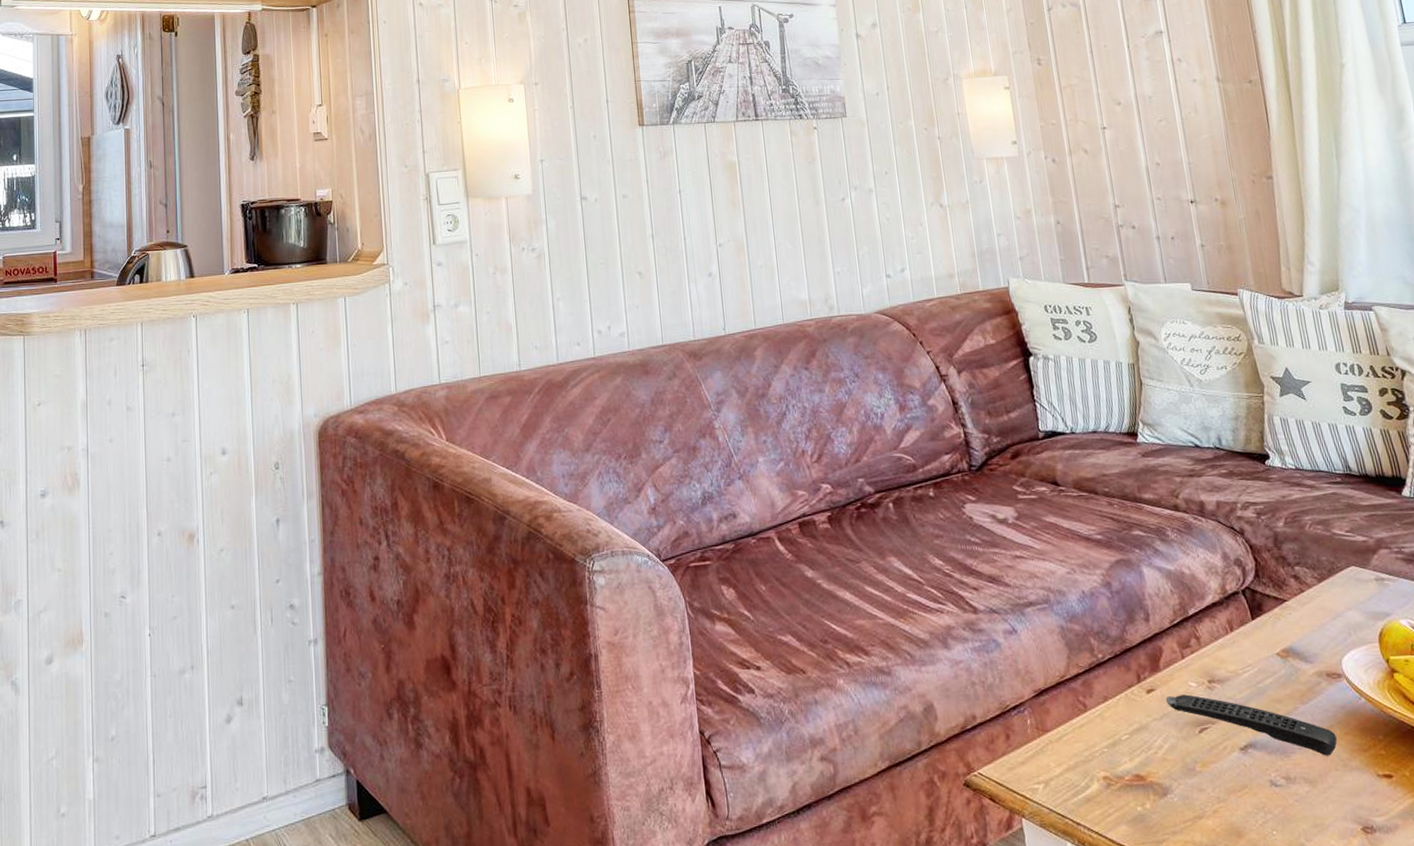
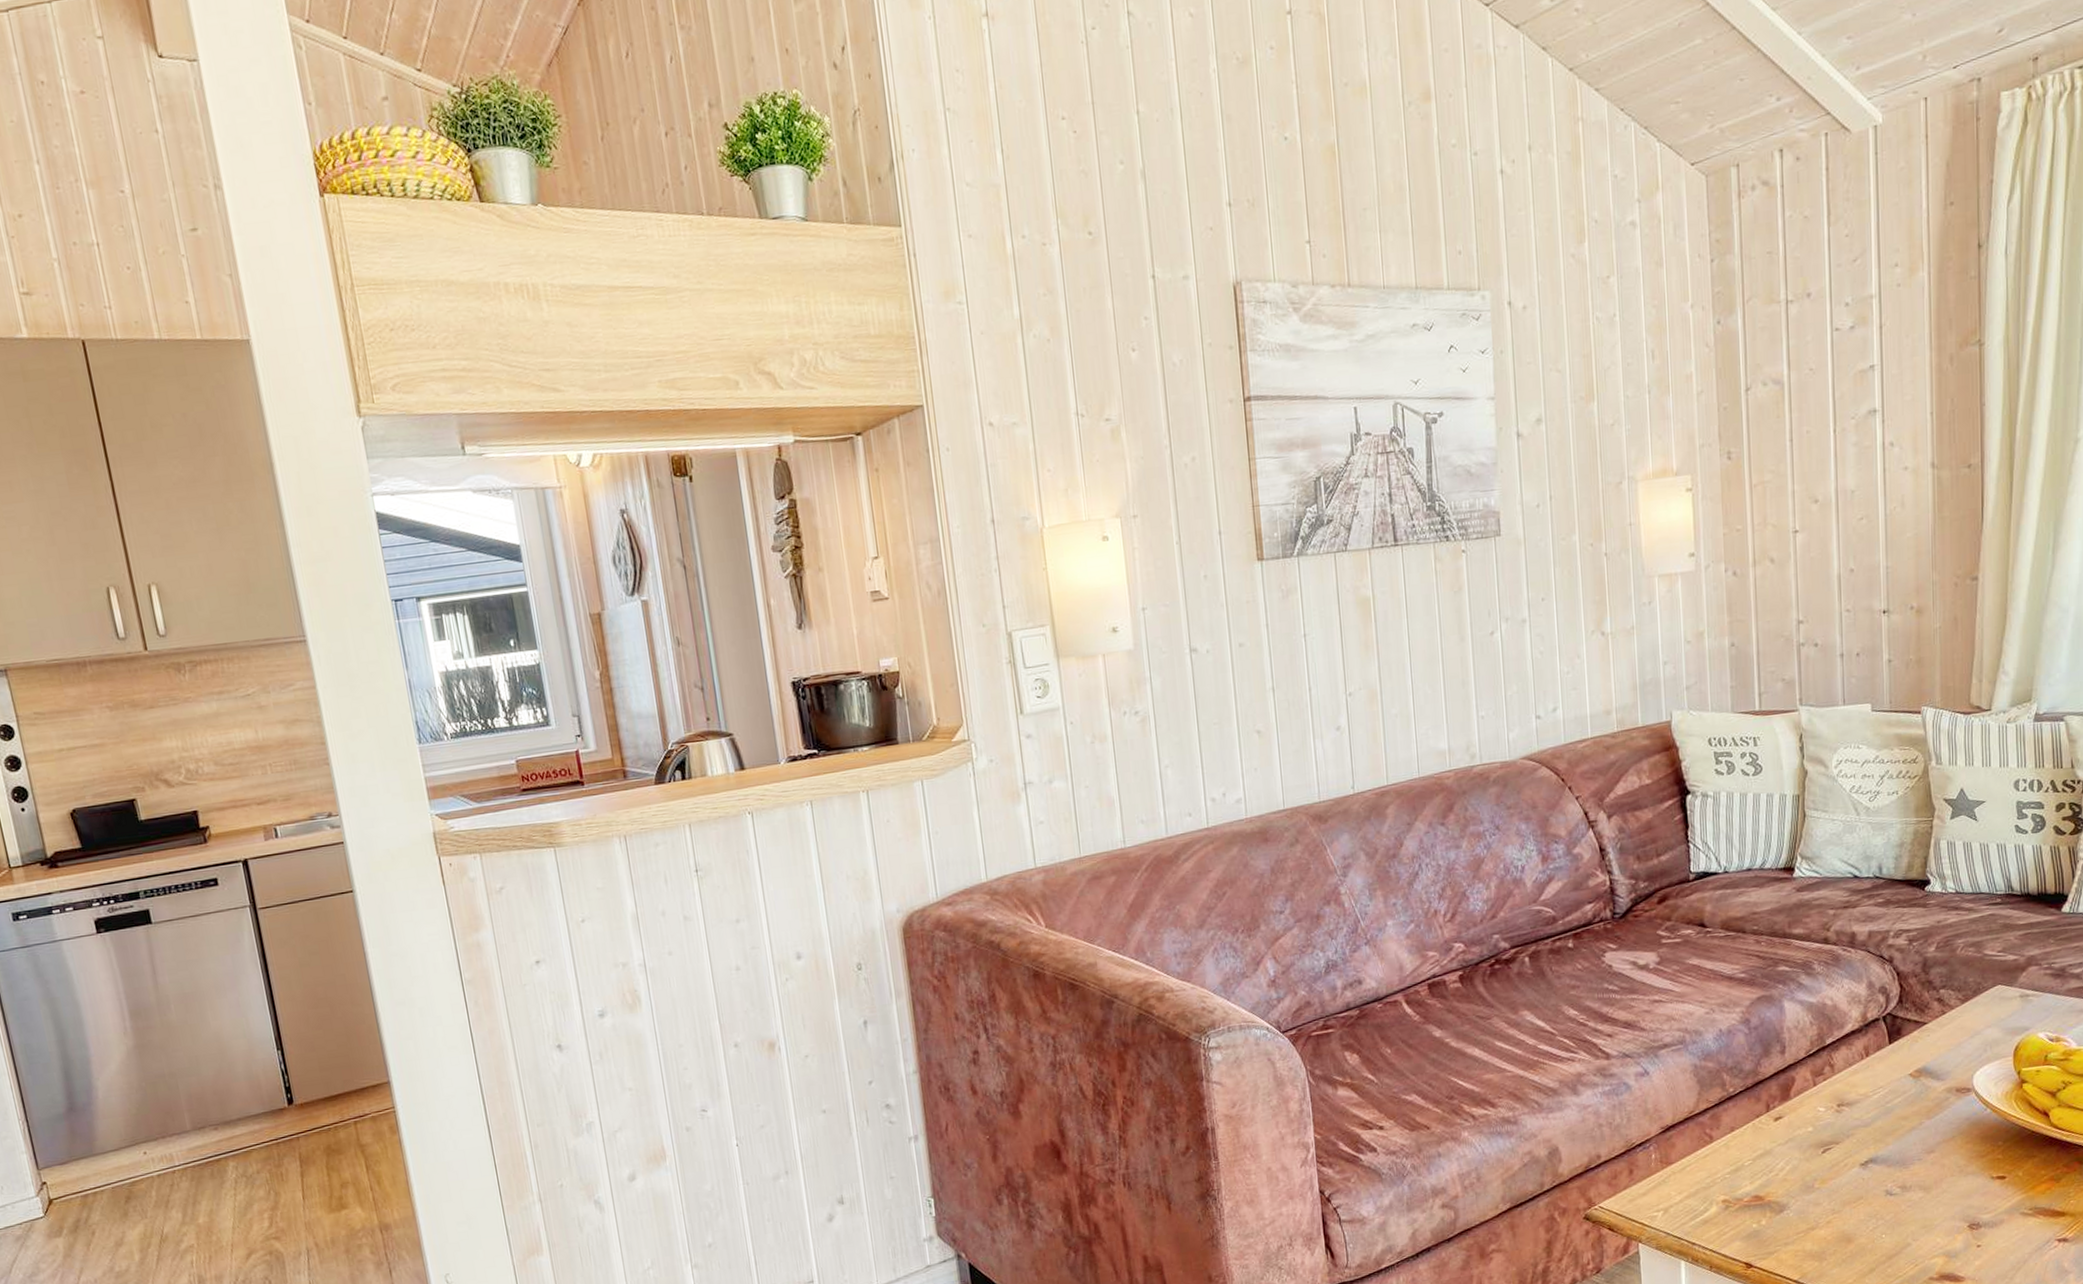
remote control: present [1165,694,1337,756] -> none [1792,1119,1957,1165]

